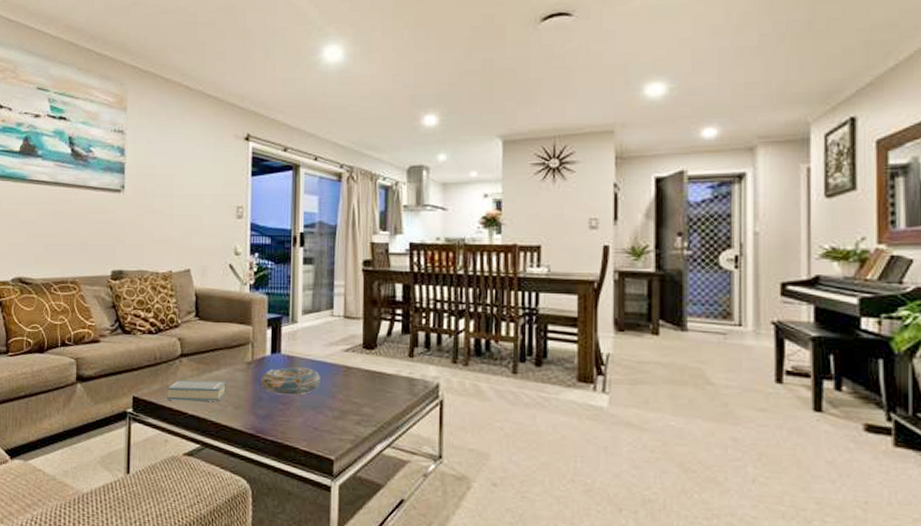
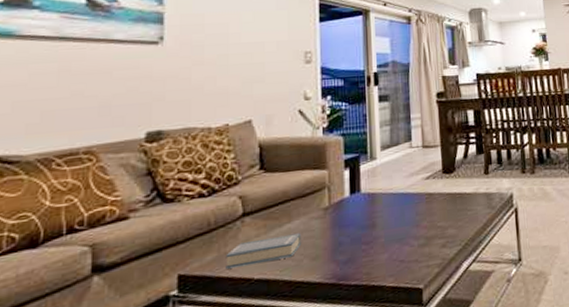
decorative bowl: present [260,366,320,396] -> none [340,201,404,236]

